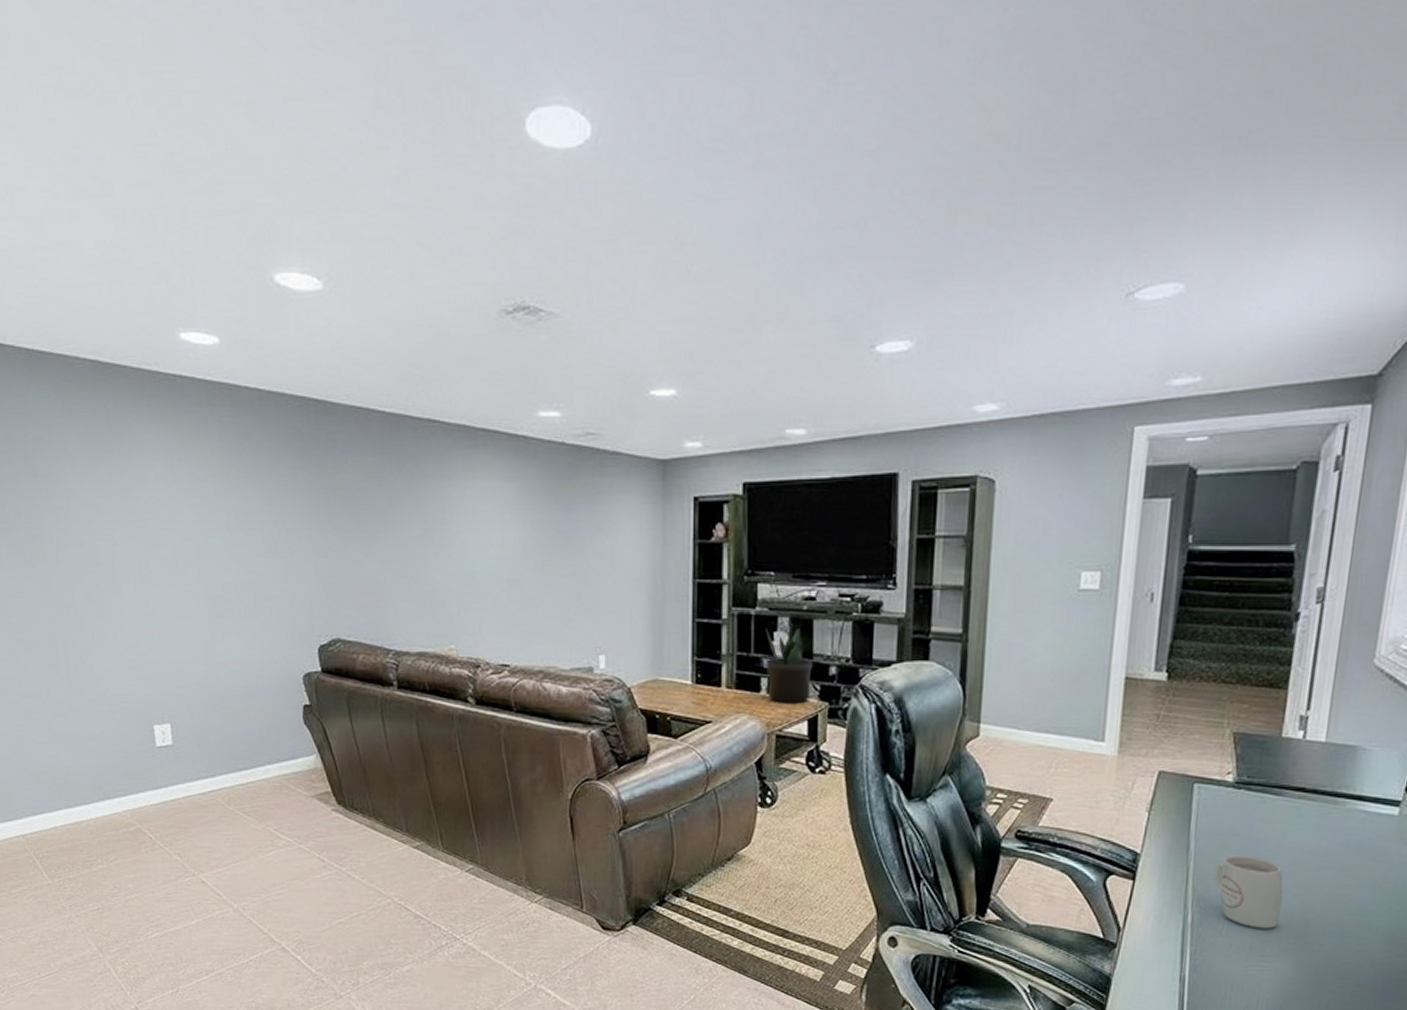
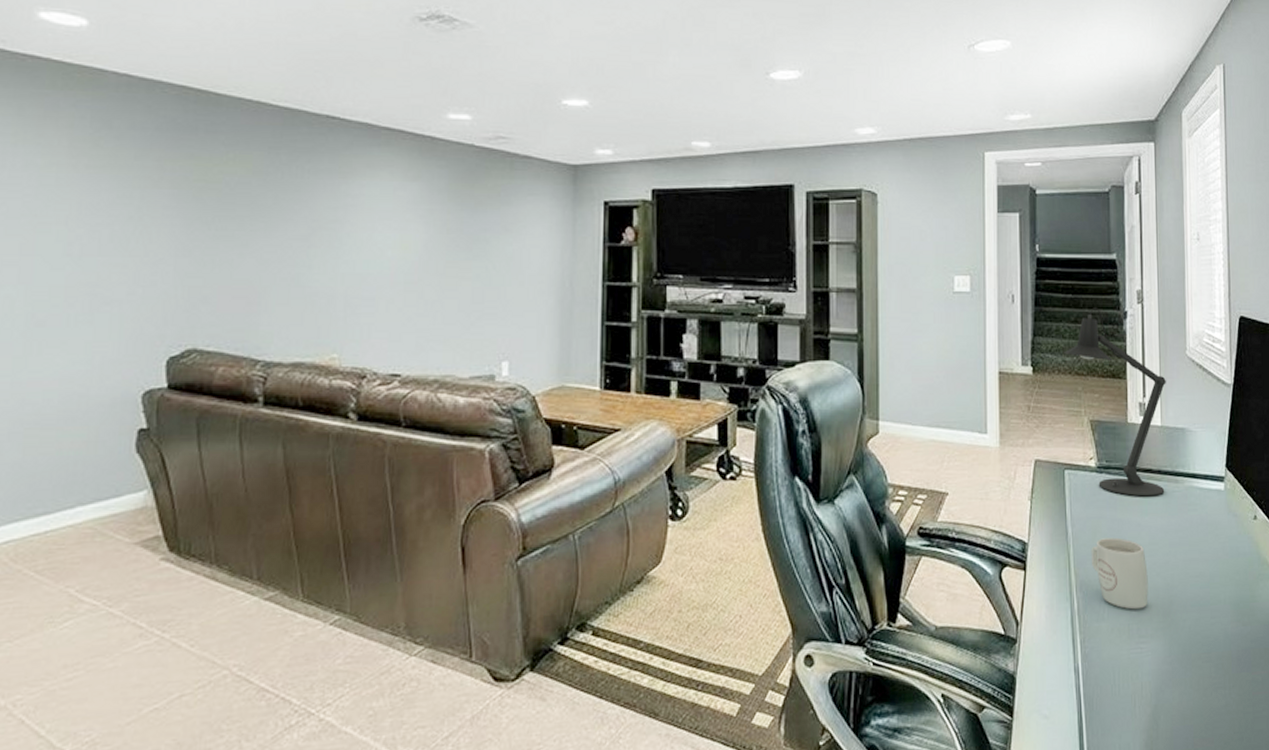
planter: present [766,628,812,704] -> none [675,331,721,408]
desk lamp: none [1209,608,1341,817] -> present [1064,307,1166,497]

